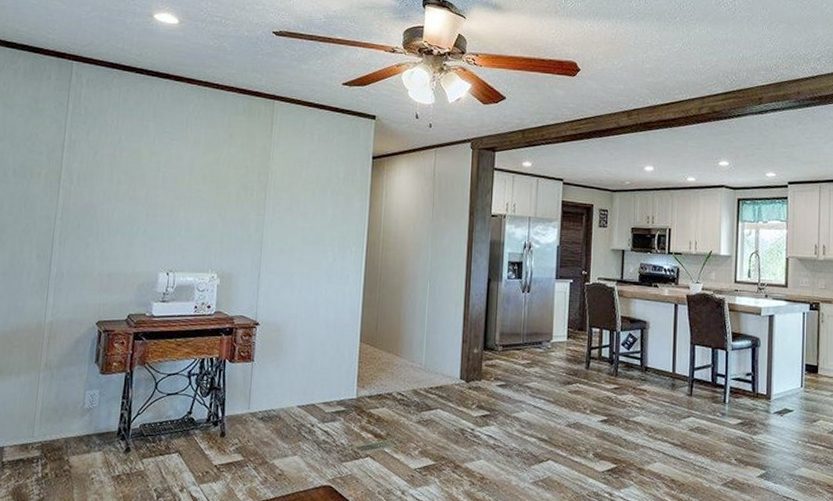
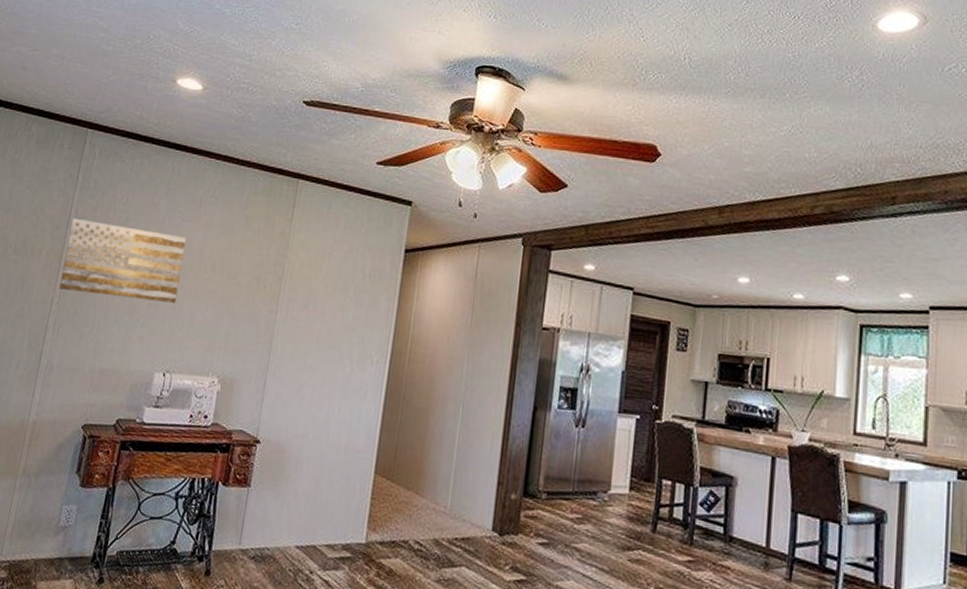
wall art: none [61,141,177,212] -> present [59,217,186,303]

